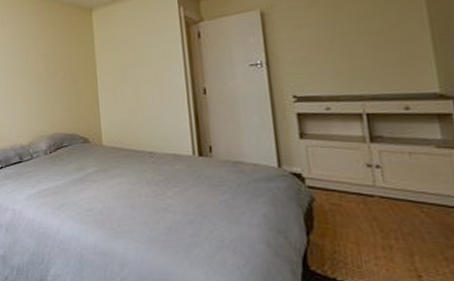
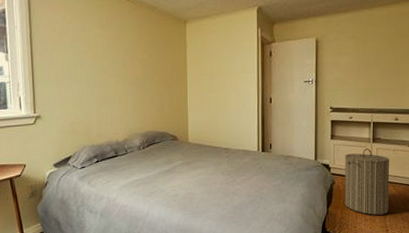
laundry hamper: none [325,151,417,251] -> present [345,149,390,215]

